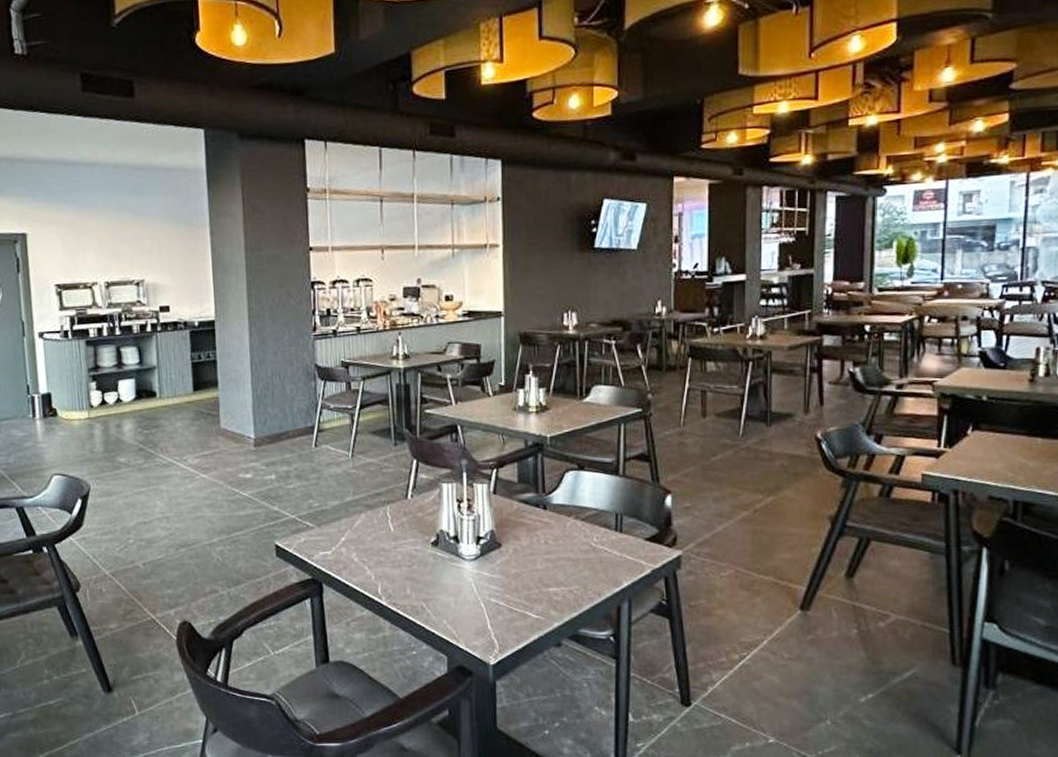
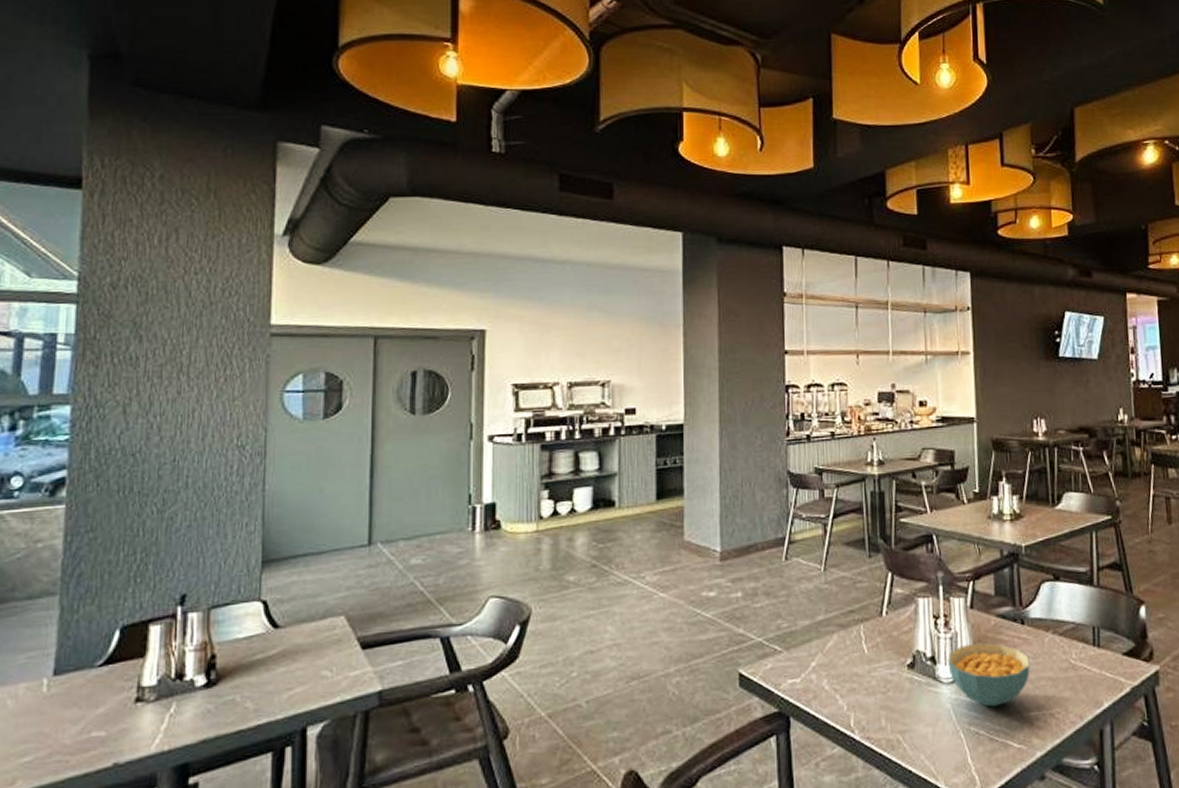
cereal bowl: none [470,525,551,582] -> present [948,642,1030,707]

